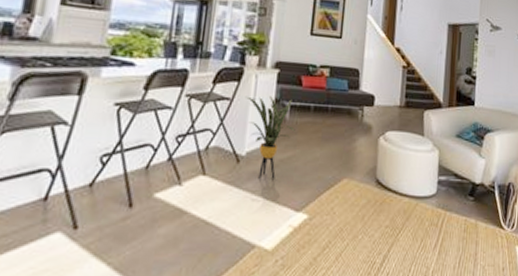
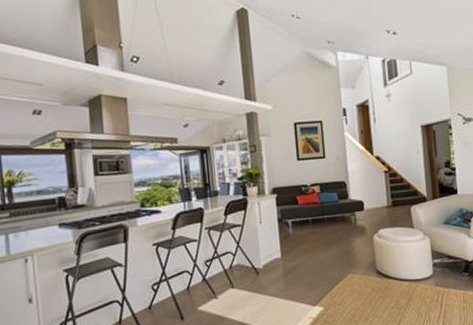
house plant: present [245,96,295,179] -> none [253,217,300,285]

